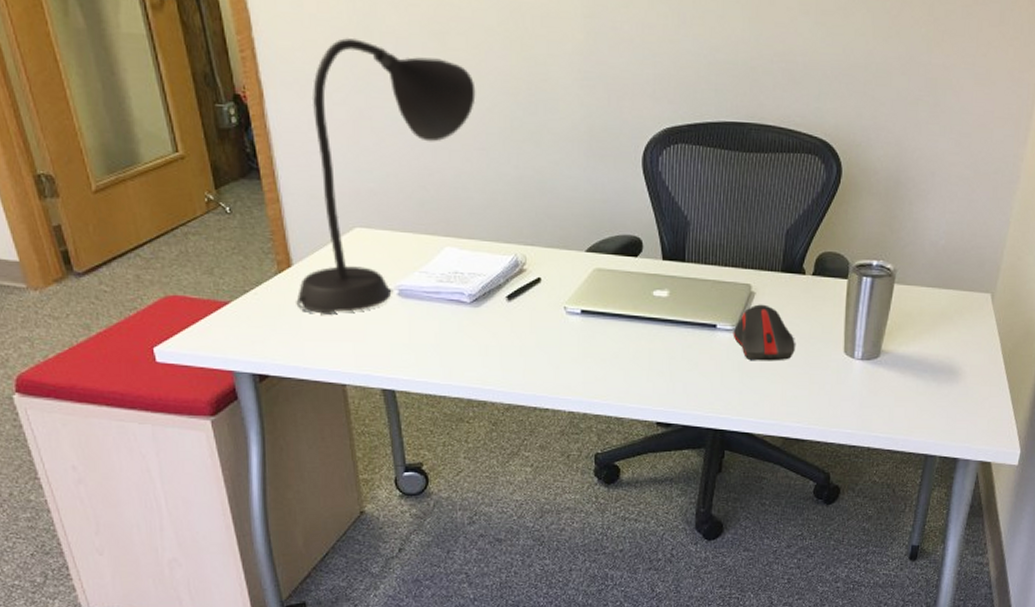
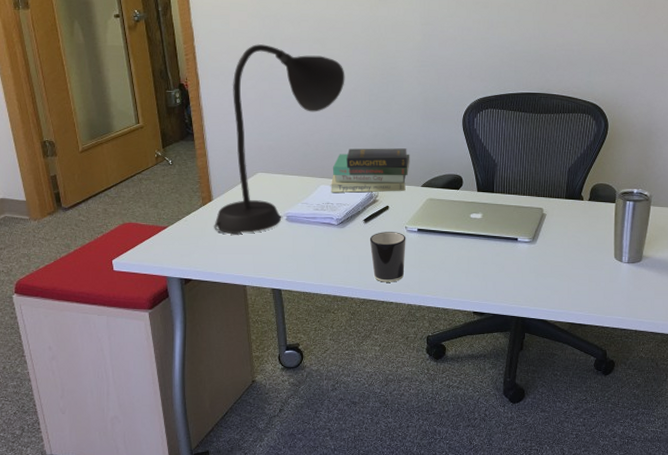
books: none [459,195,570,258] -> present [331,148,410,193]
mug: none [515,313,566,382] -> present [369,232,406,282]
computer mouse: present [733,304,795,361] -> none [530,223,577,265]

